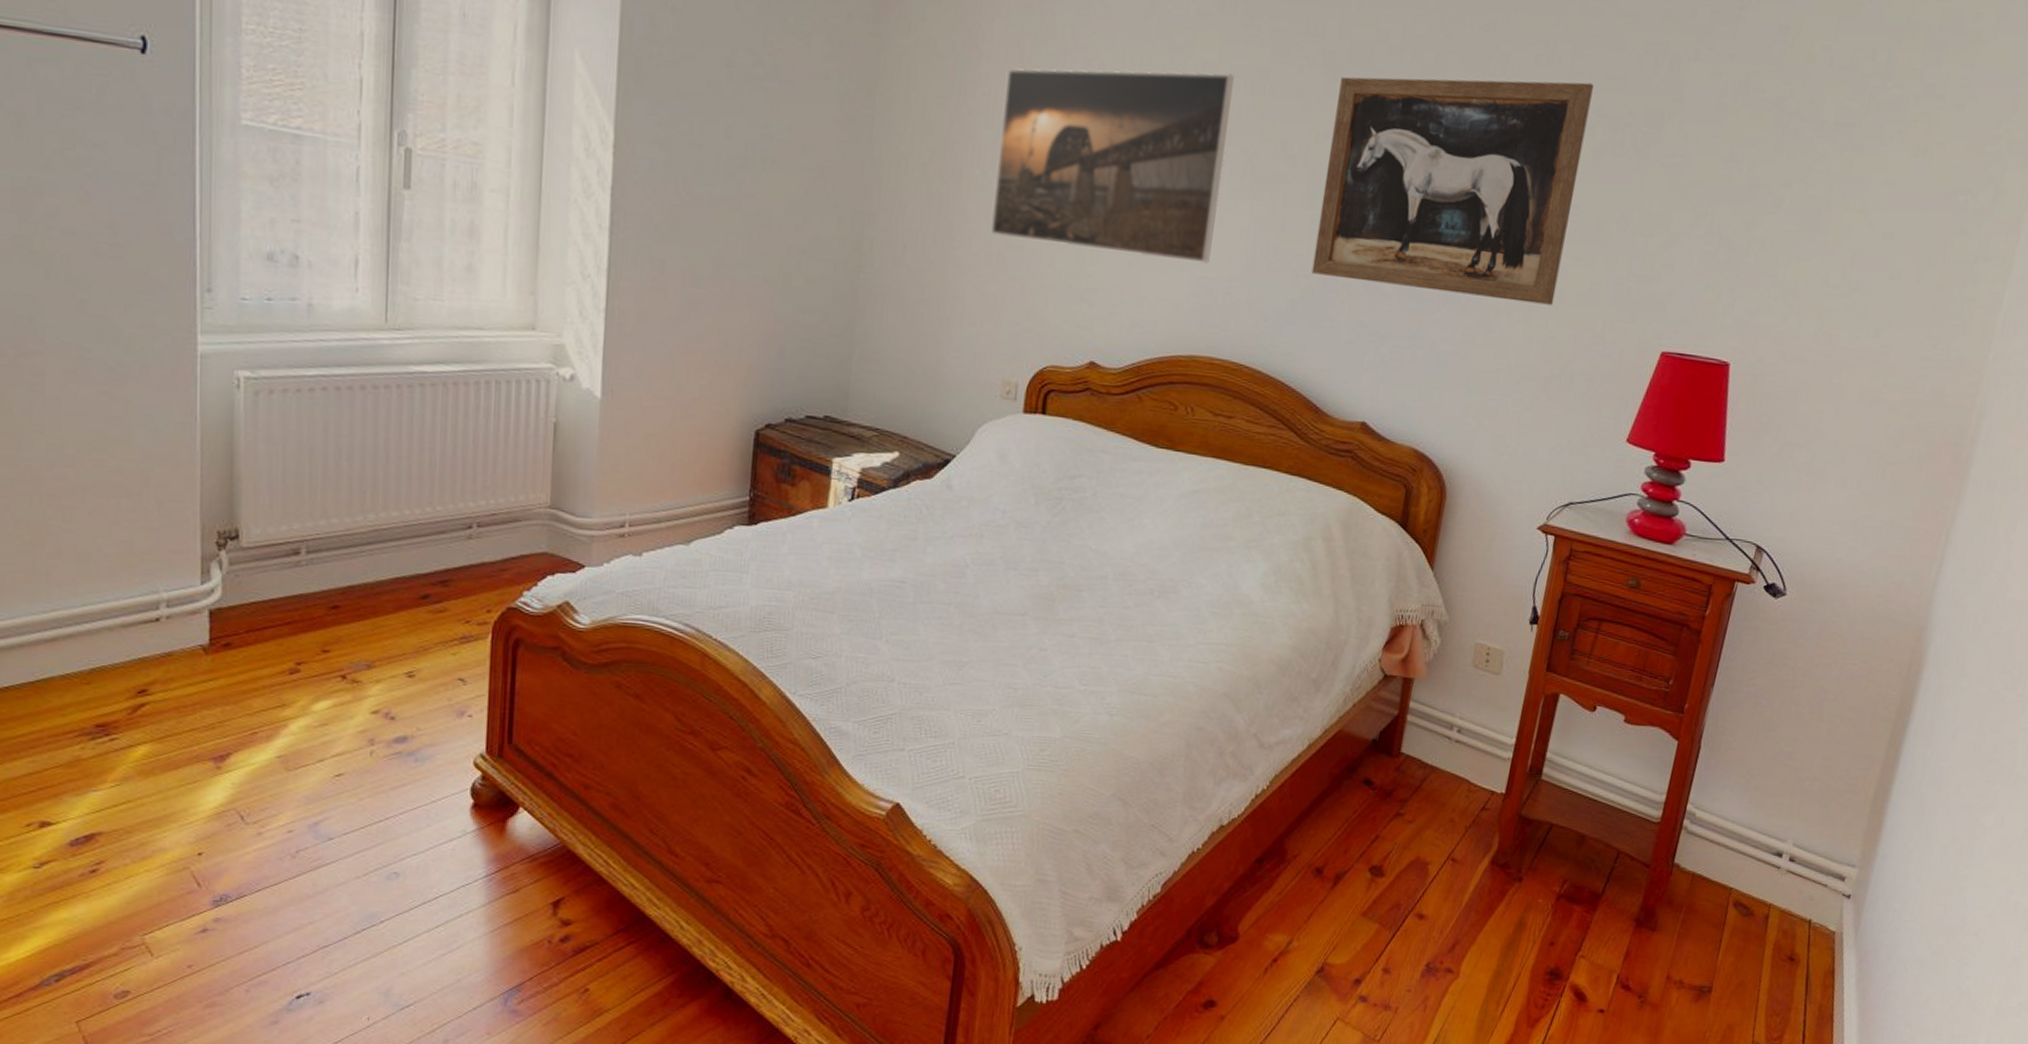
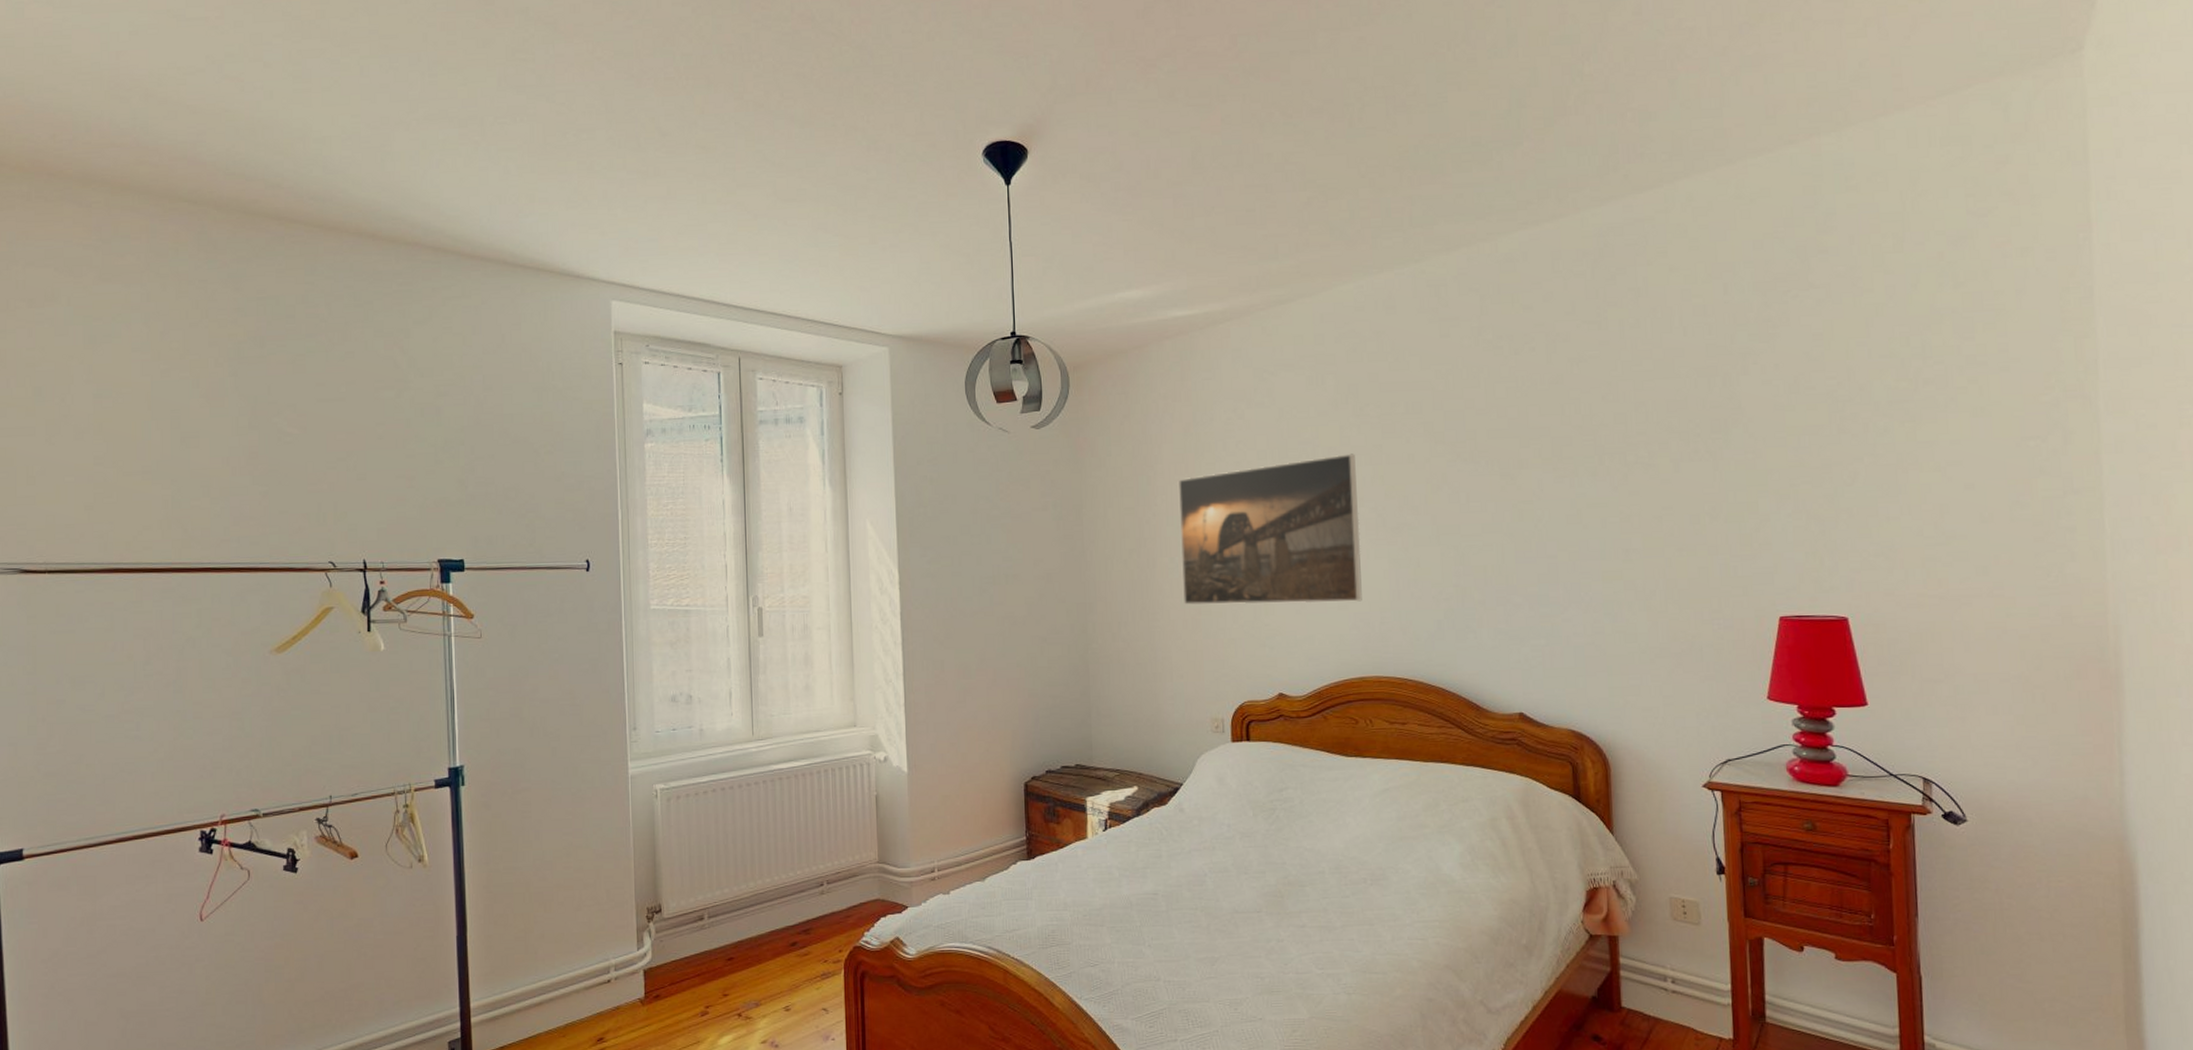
wall art: present [1311,76,1594,305] -> none [1442,408,1668,597]

